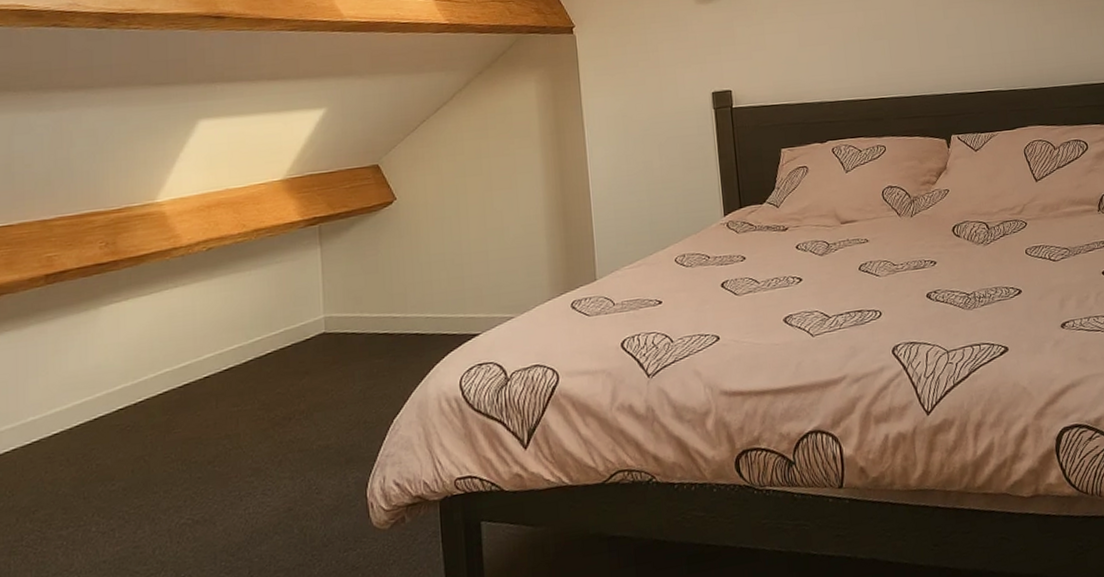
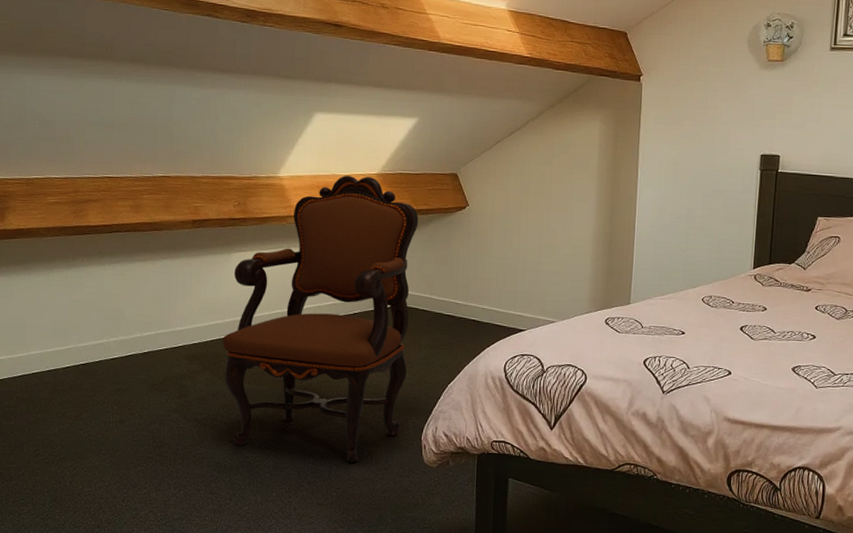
armchair: none [93,185,340,561] -> present [222,176,419,462]

